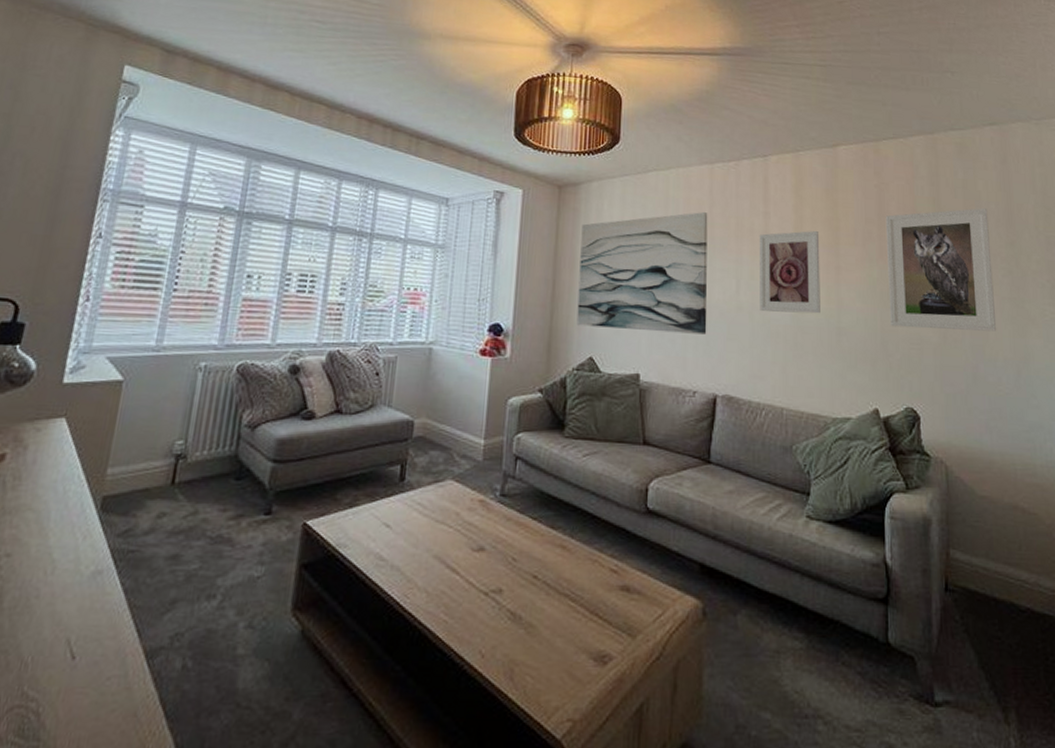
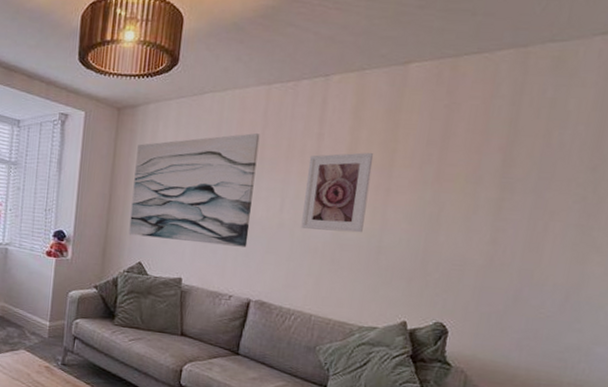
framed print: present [885,207,997,332] -> none [435,129,574,257]

